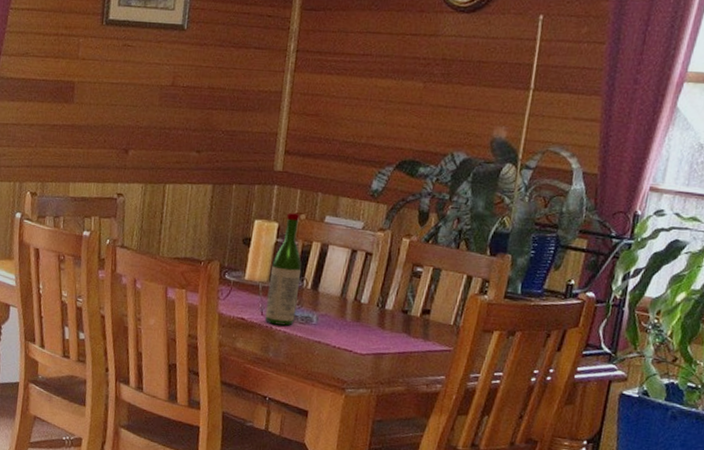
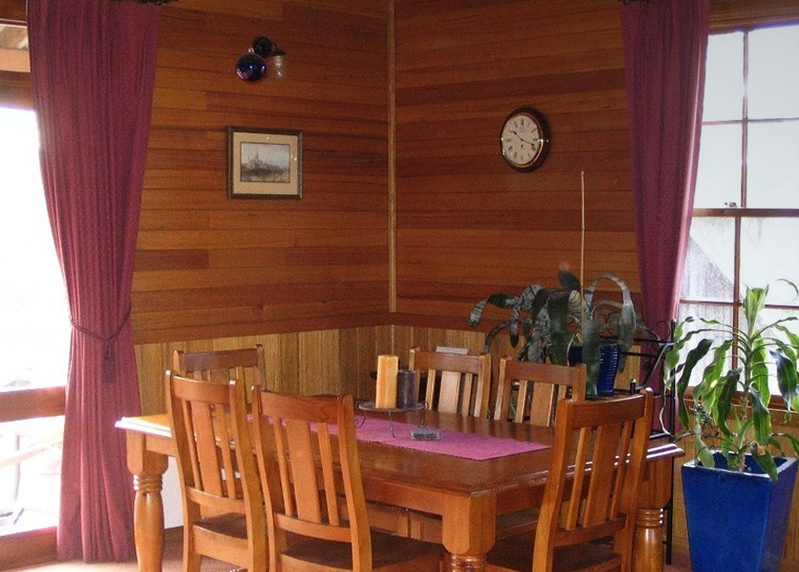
wine bottle: present [265,212,302,326] -> none [396,346,422,444]

